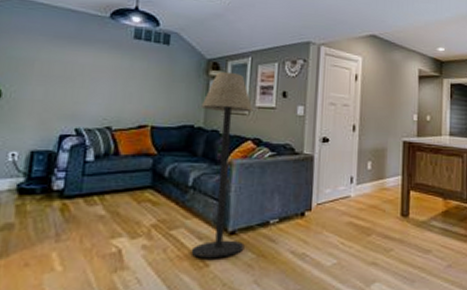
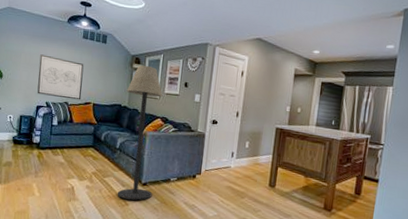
wall art: none [60,62,136,123] -> present [37,54,84,100]

